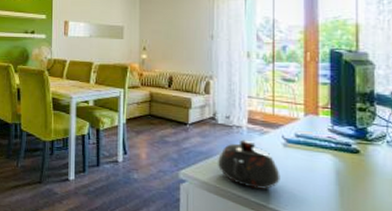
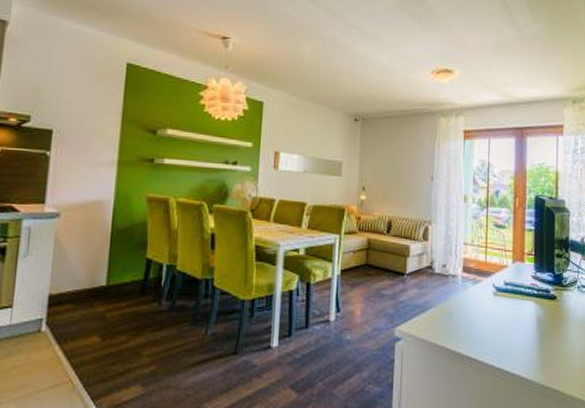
teapot: present [217,139,280,190] -> none [432,289,490,342]

